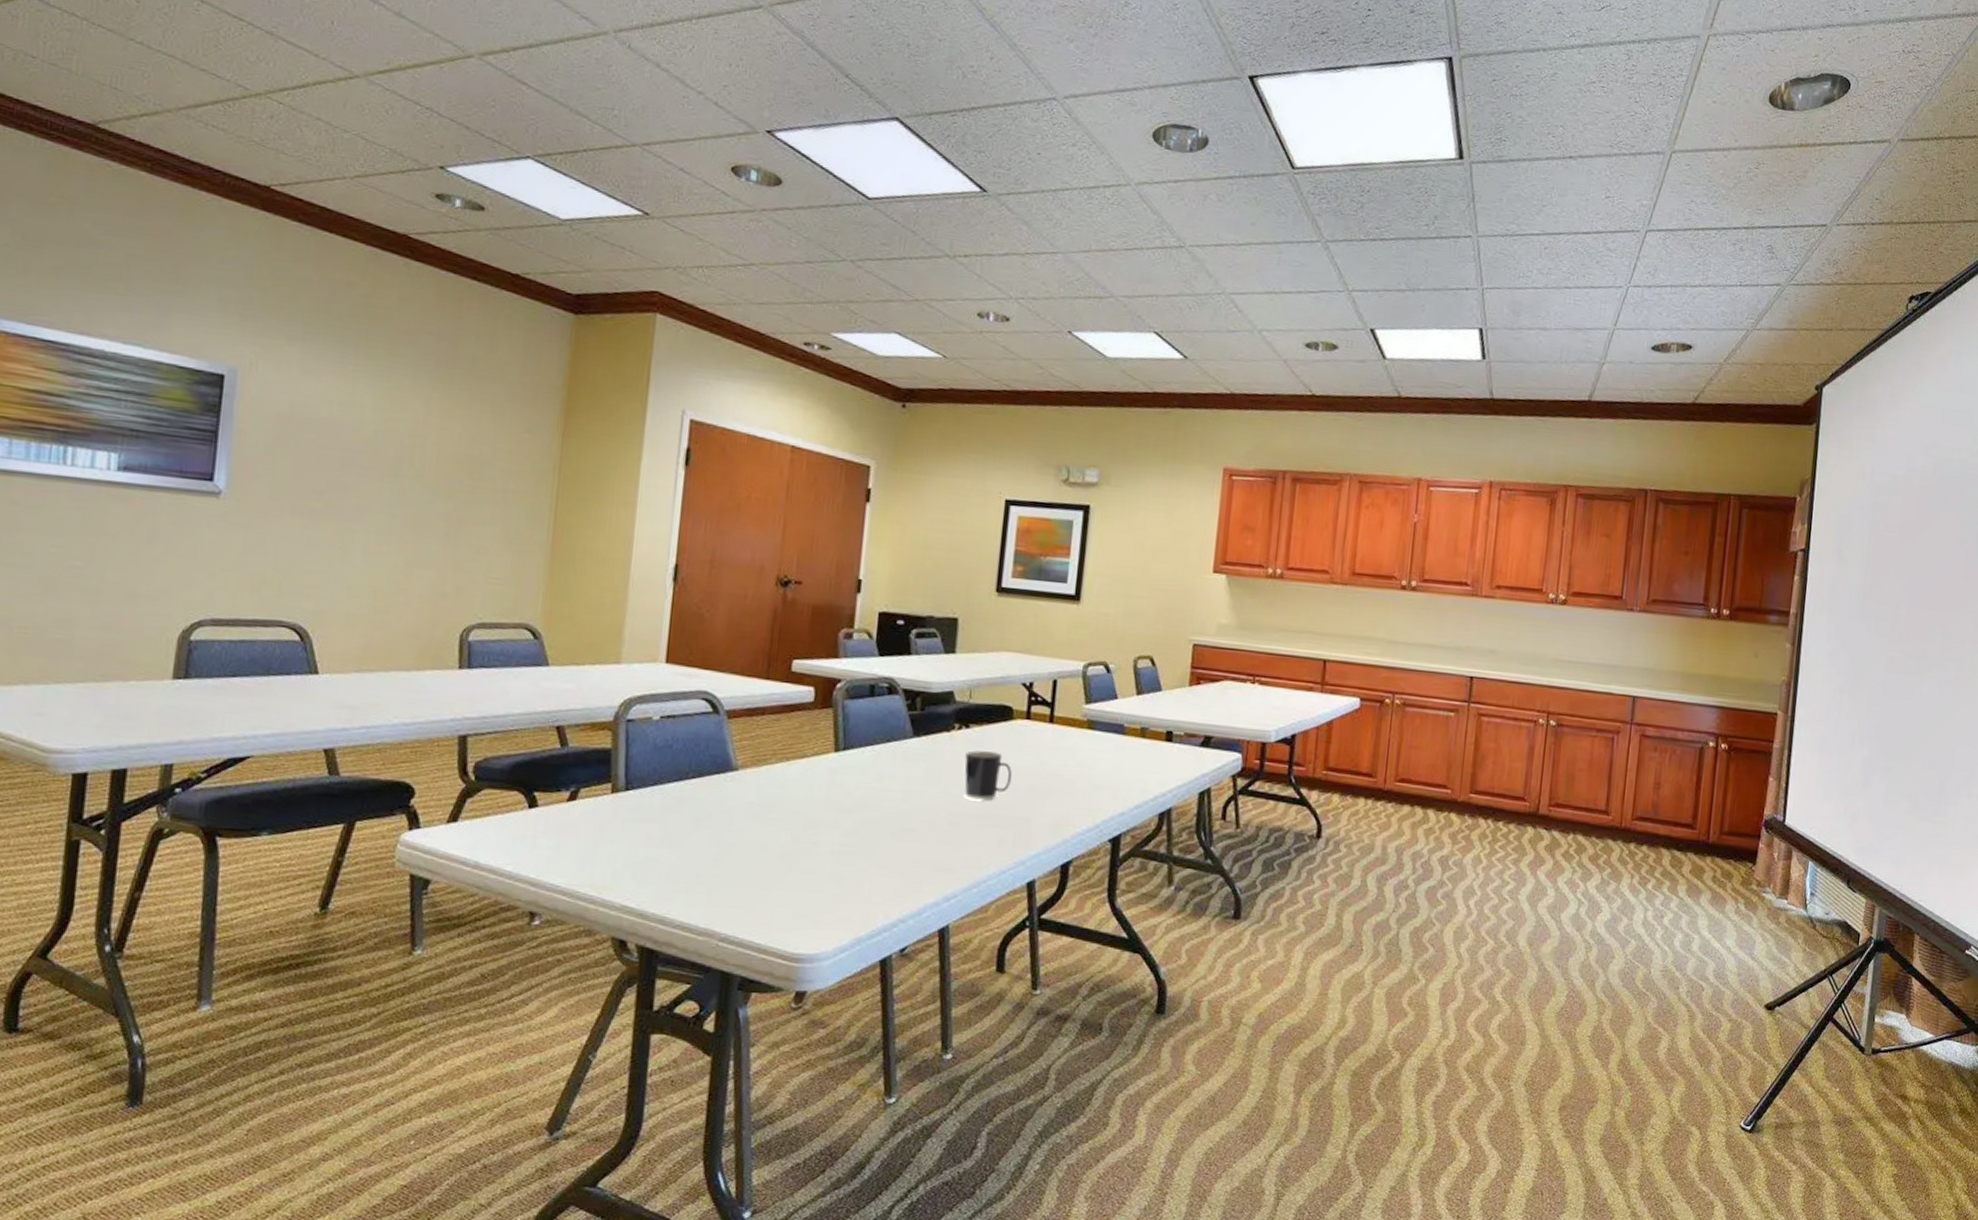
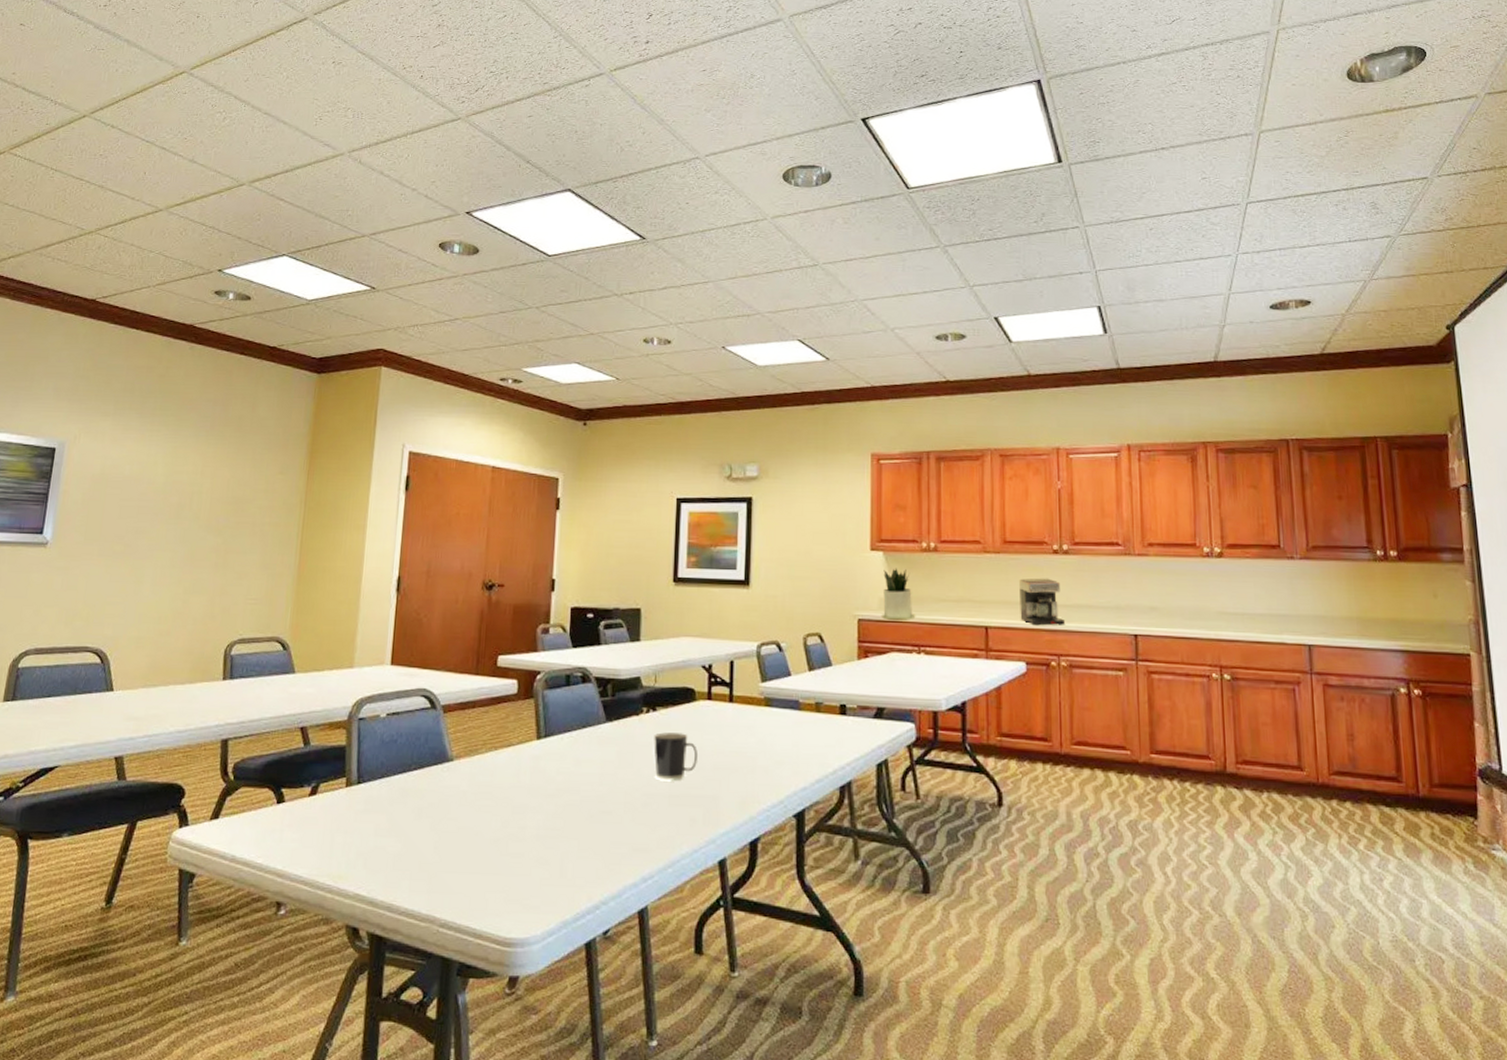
planter: none [1217,593,1254,649] -> present [881,568,916,621]
coffee maker: none [1360,613,1405,664] -> present [1019,578,1066,626]

